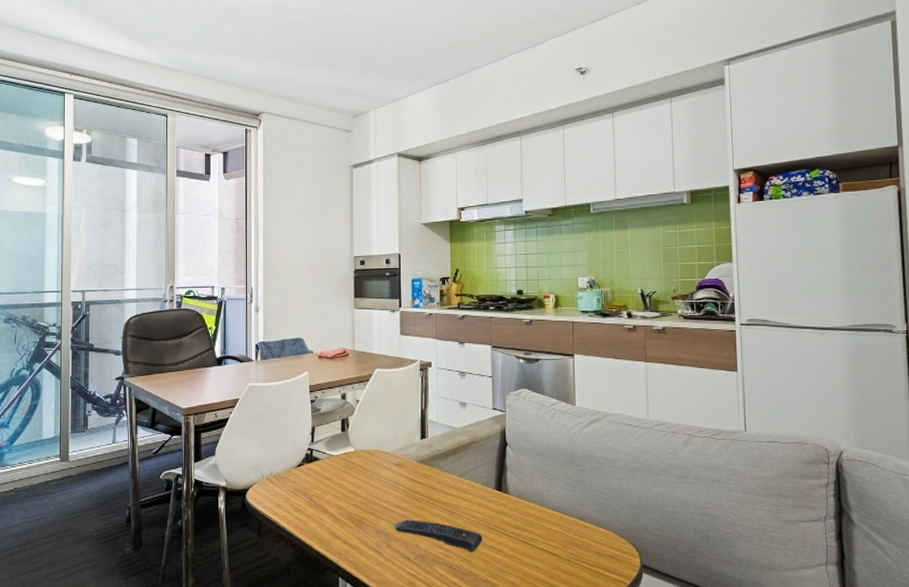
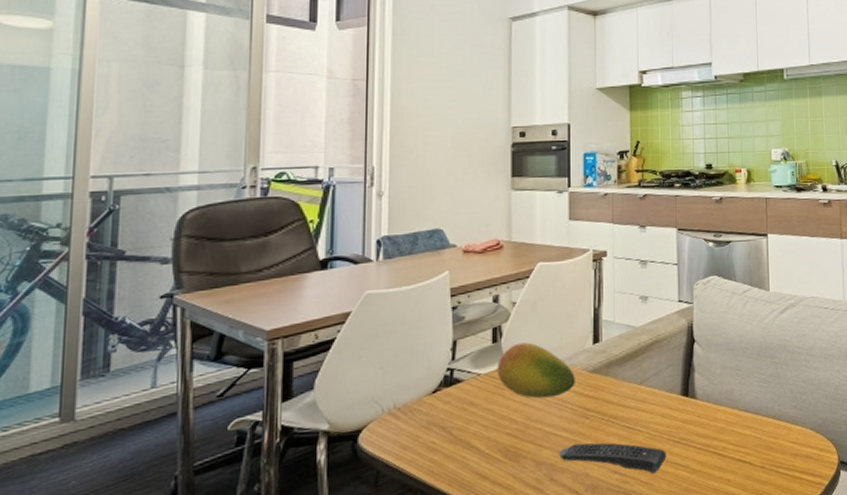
fruit: none [345,433,406,480] -> present [497,342,575,399]

